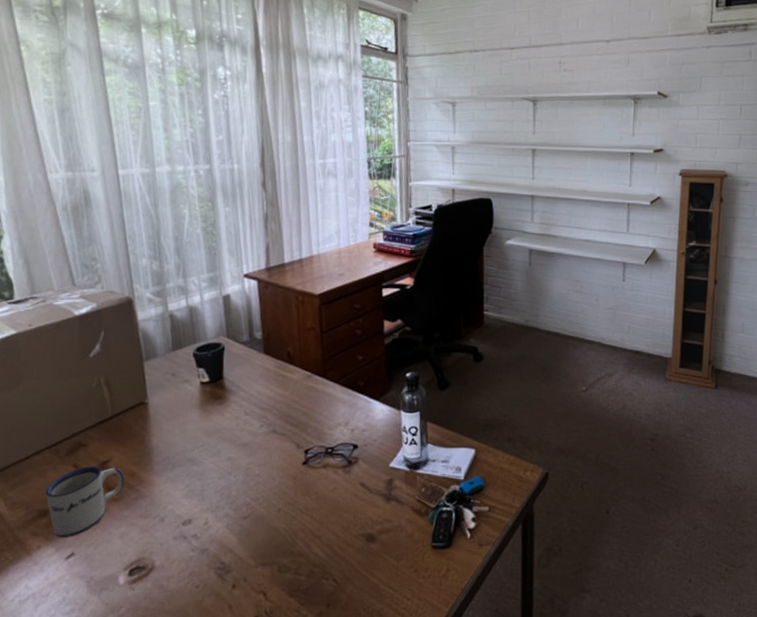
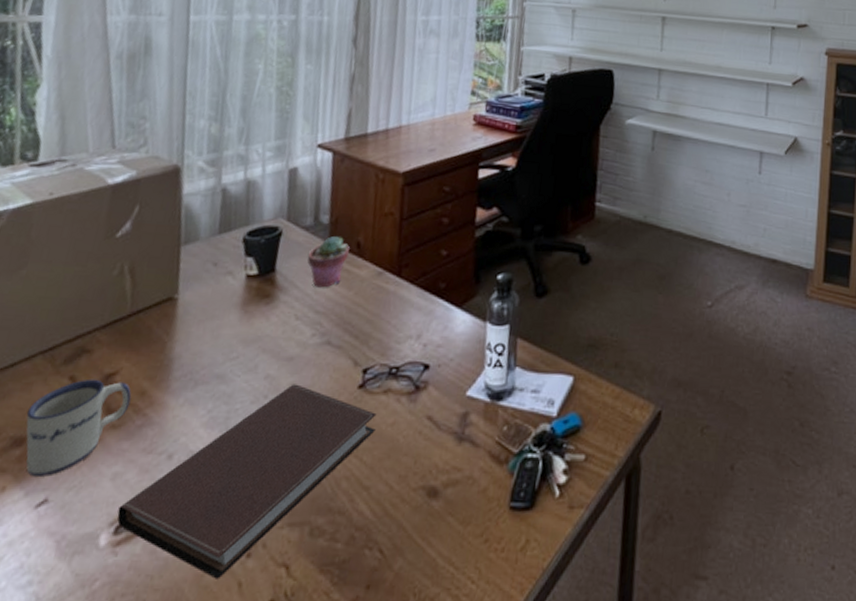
notebook: none [129,463,320,604] -> present [117,384,377,579]
potted succulent: none [248,349,282,390] -> present [307,236,350,288]

